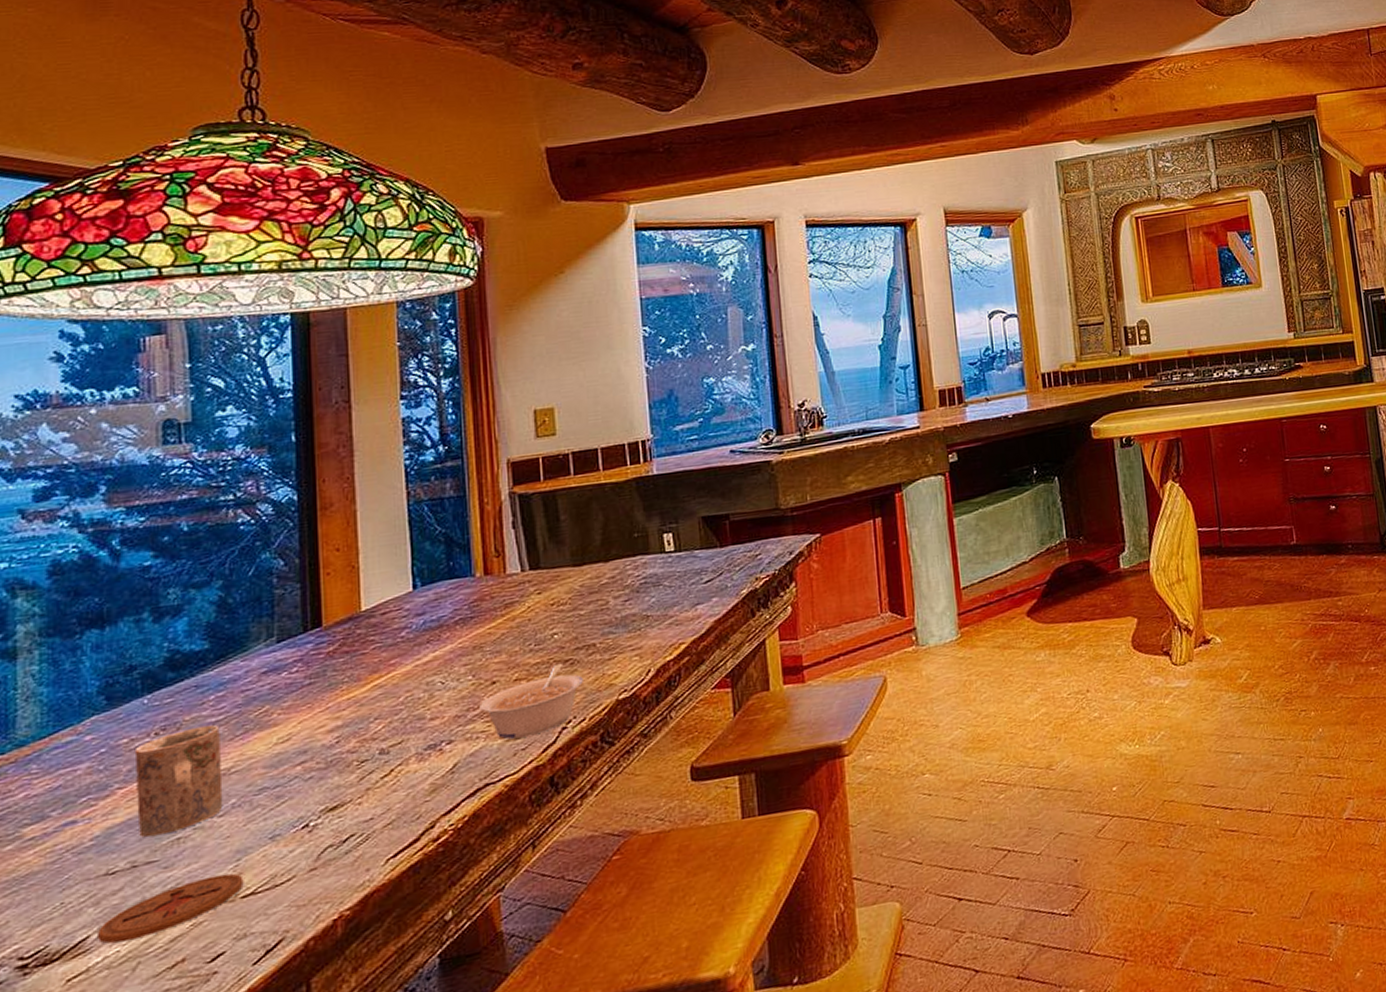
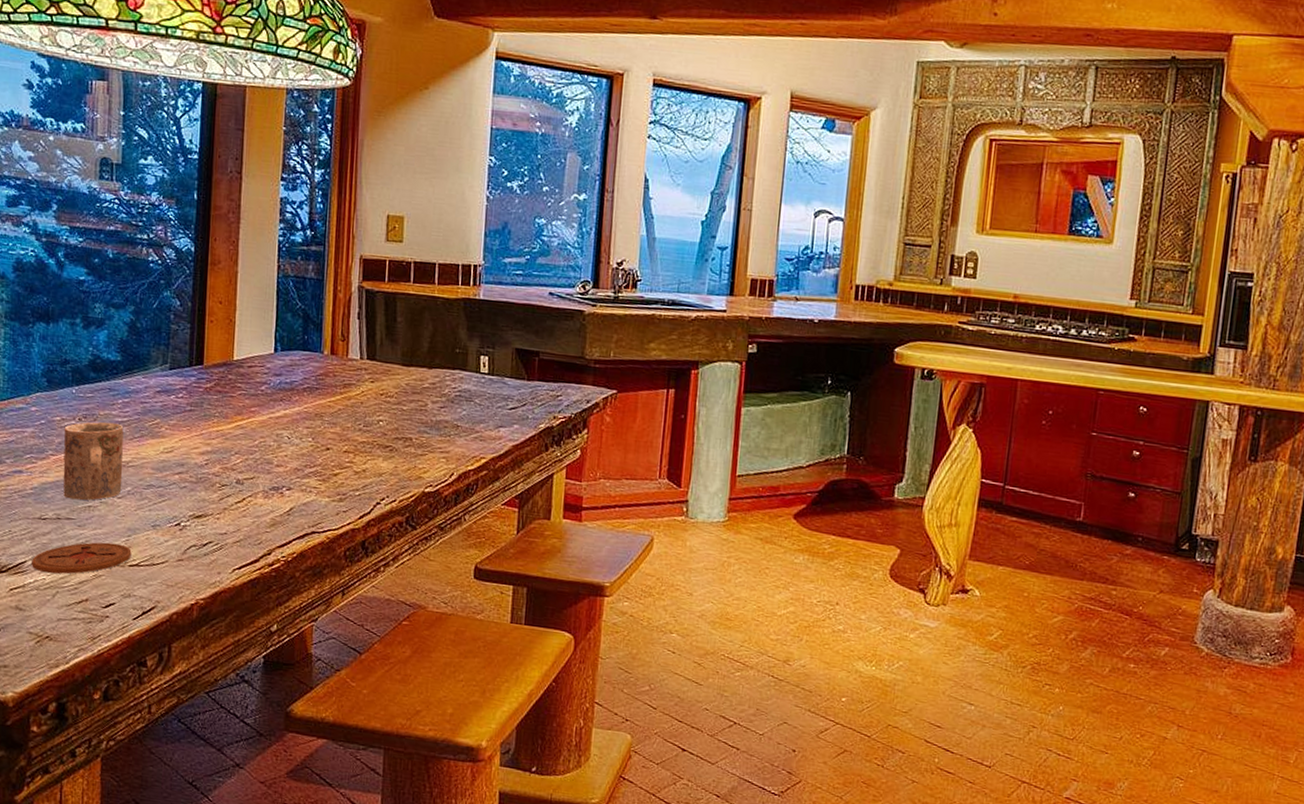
legume: present [479,663,585,740] -> none [314,447,399,503]

